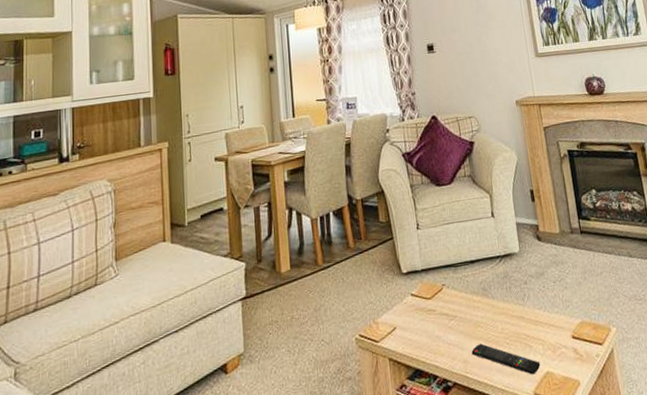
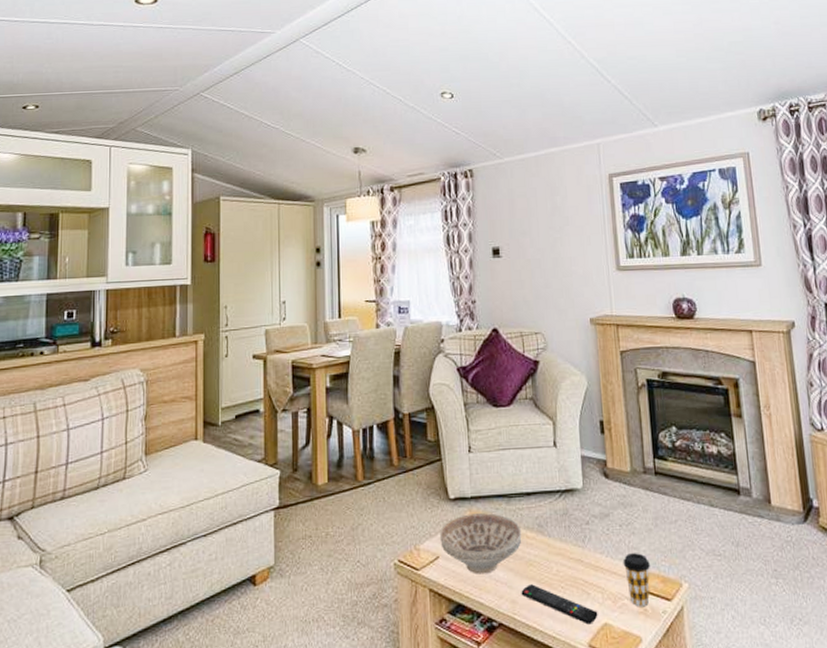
decorative bowl: none [395,282,469,340] -> present [440,513,522,574]
coffee cup: none [558,305,584,353] -> present [623,553,650,607]

